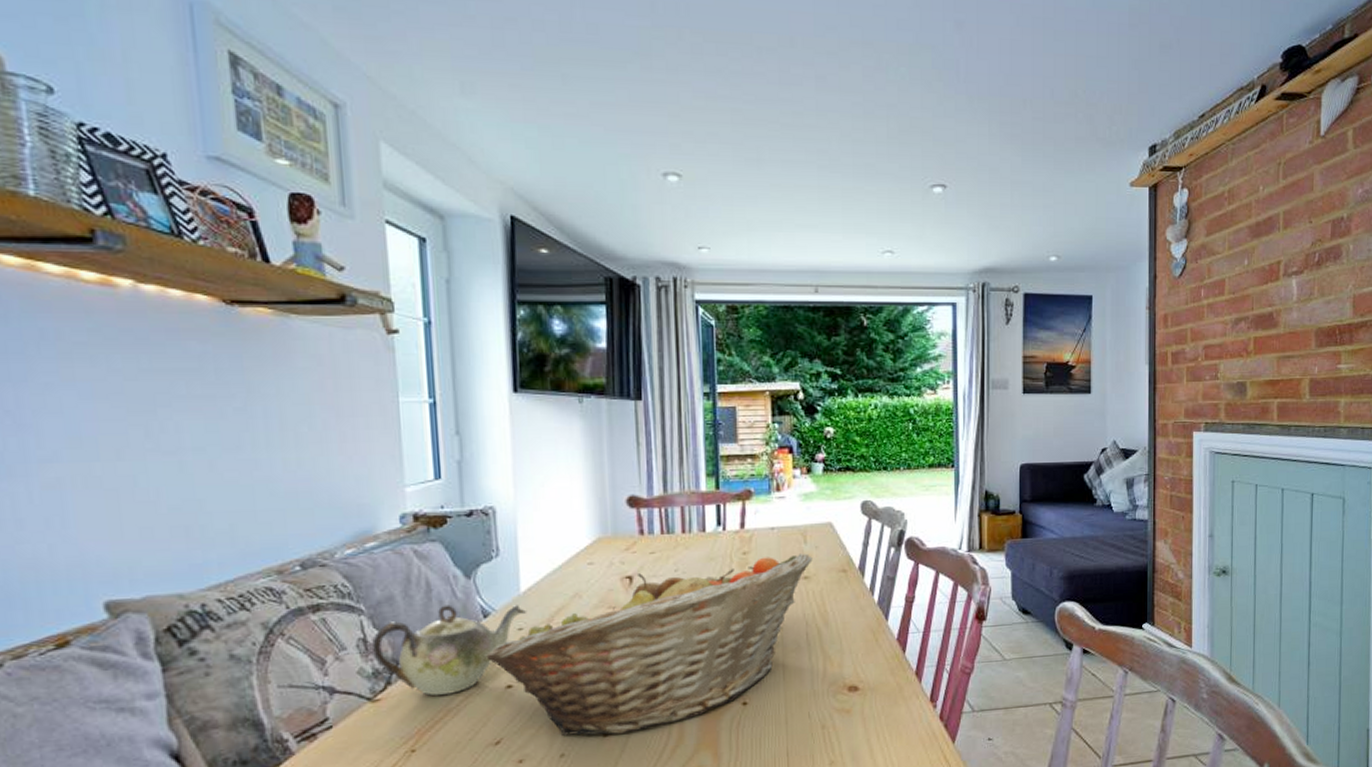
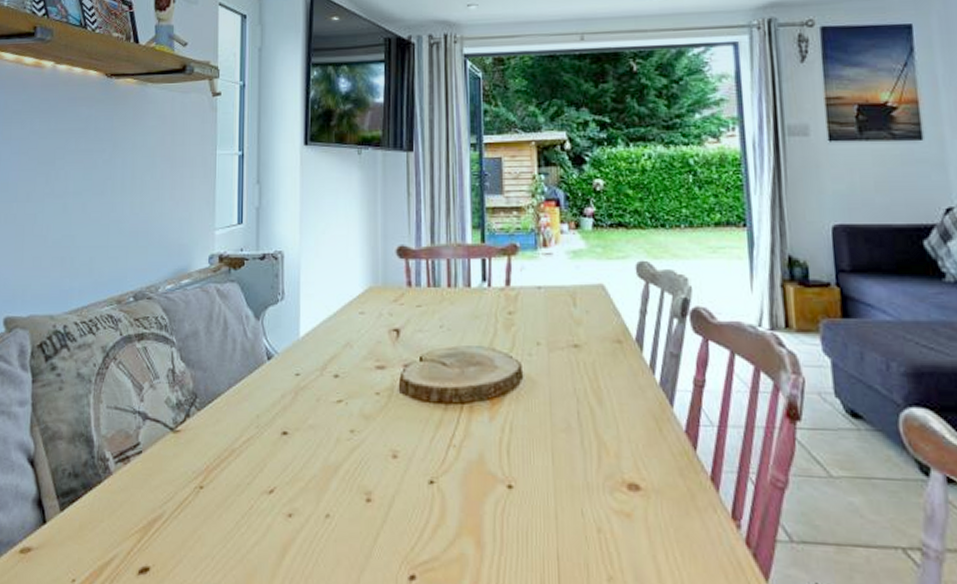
teapot: present [372,604,527,696] -> none [179,343,304,435]
fruit basket: present [486,553,813,736] -> none [267,318,583,501]

